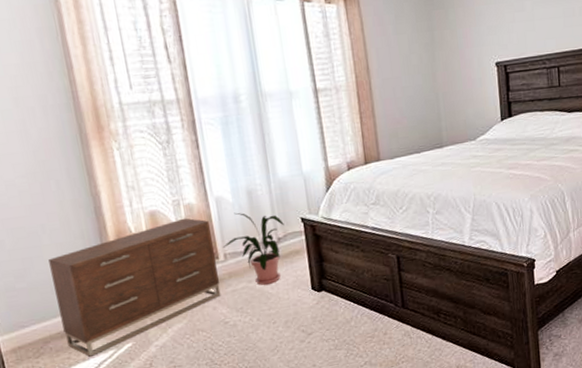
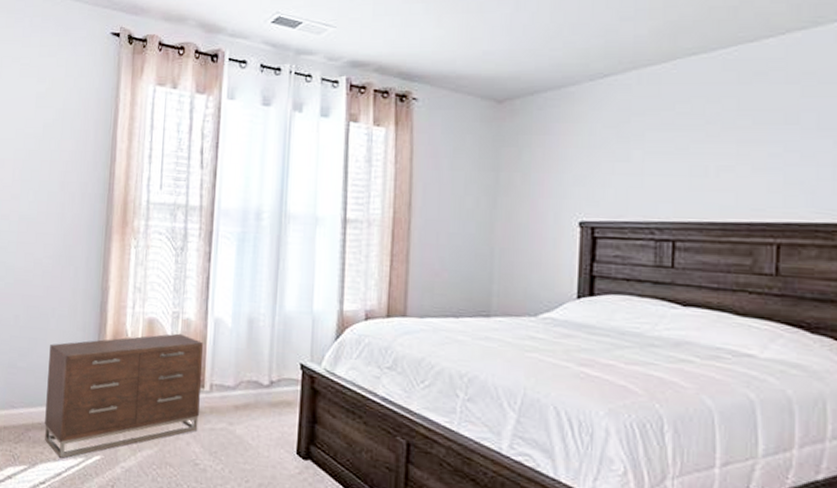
house plant: present [222,212,284,285] -> none [210,340,281,434]

